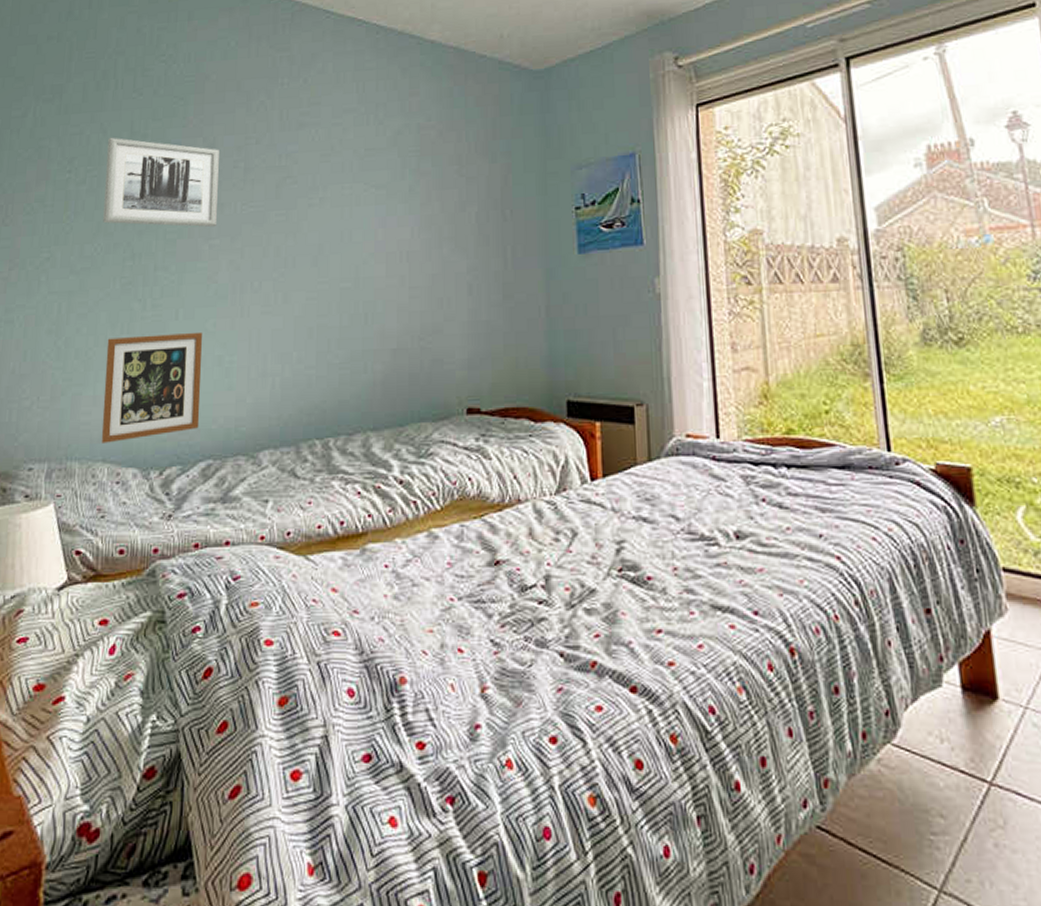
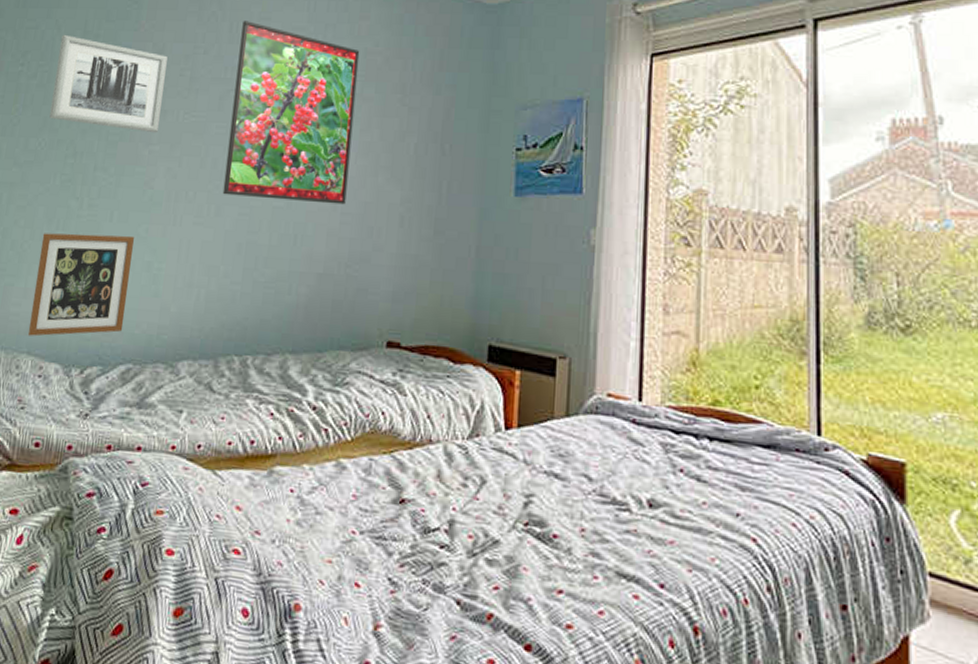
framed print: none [288,107,413,282] -> present [222,21,360,205]

